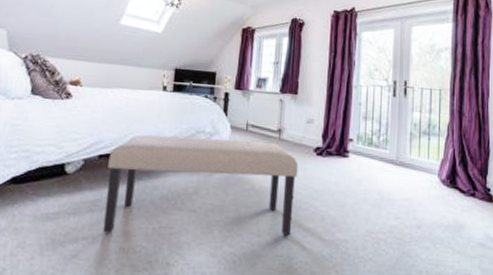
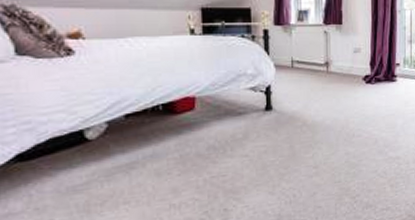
bench: present [103,134,299,236] -> none [138,76,349,194]

